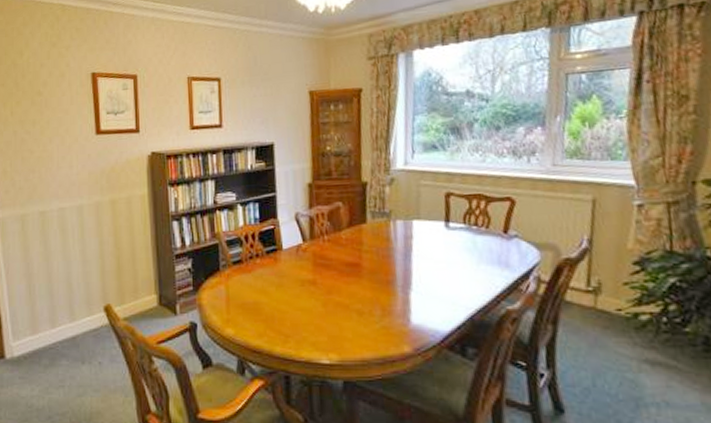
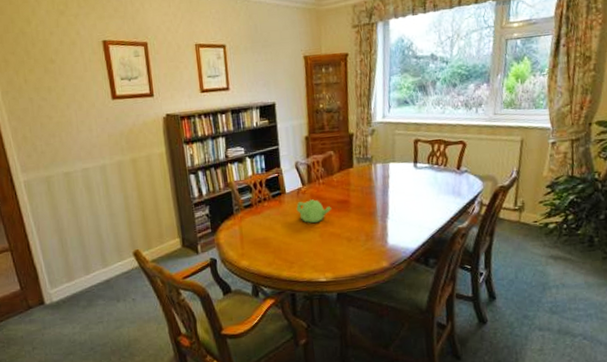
teapot: none [294,259,338,289] -> present [296,199,332,224]

